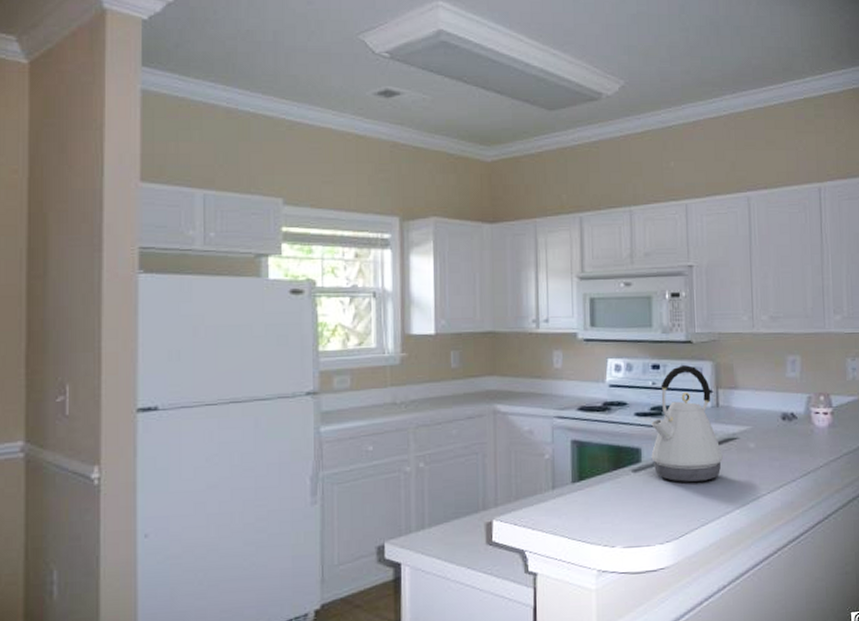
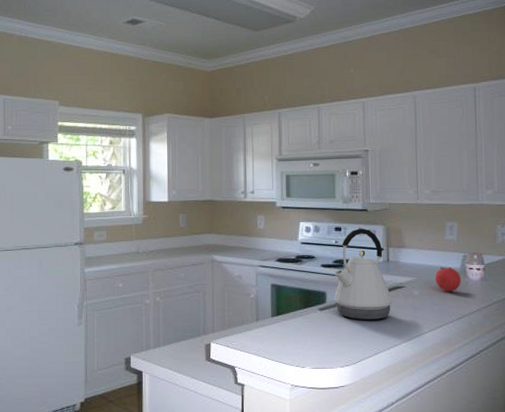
fruit: none [775,411,806,443] -> present [435,267,461,292]

